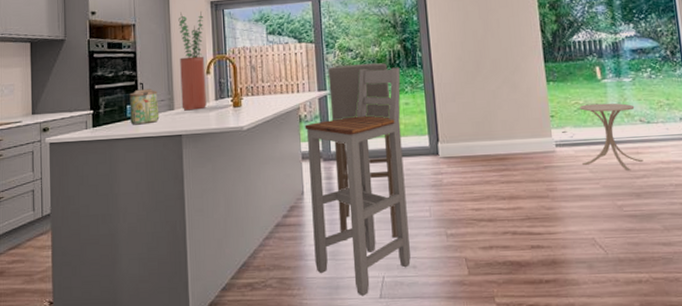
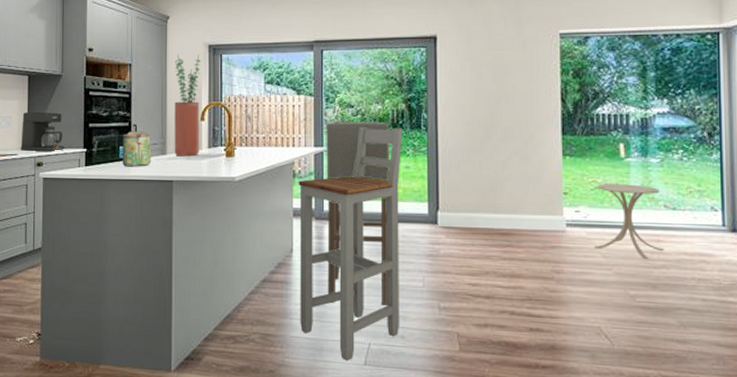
coffee maker: none [25,77,71,118] -> present [20,112,65,152]

